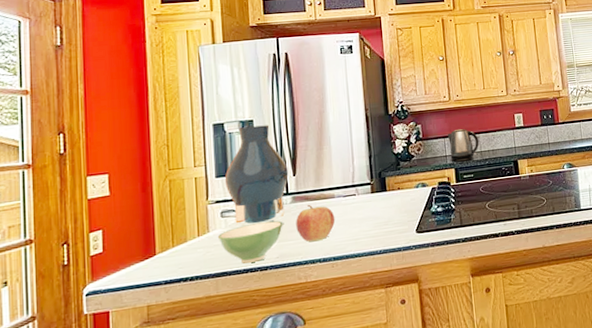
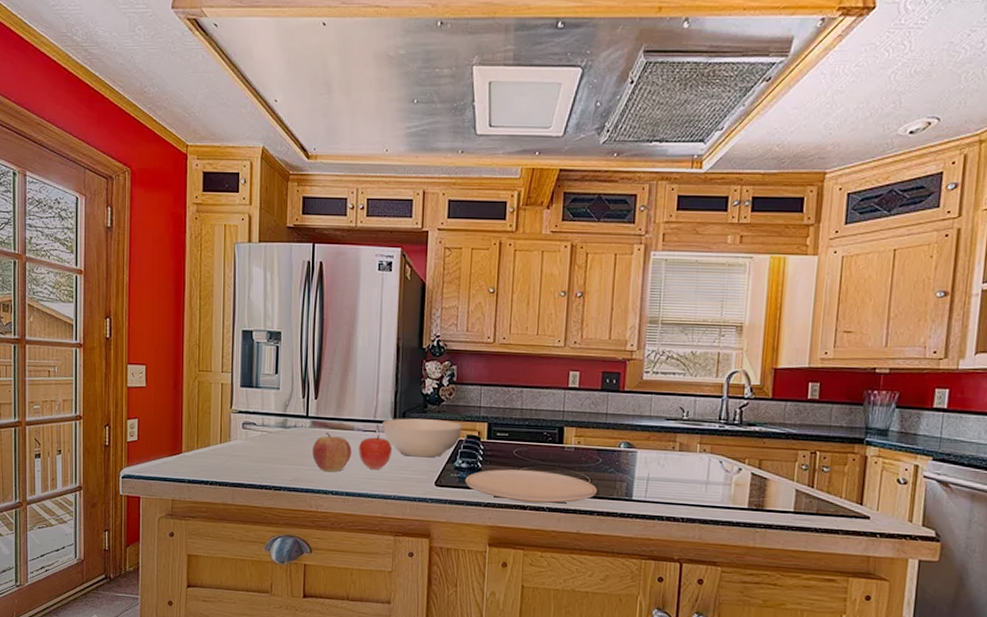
bowl: present [217,221,283,265] -> none [237,441,300,481]
vase: present [224,125,289,227] -> none [248,338,311,444]
fruit: none [341,197,373,231] -> present [359,435,393,470]
bowl: none [360,172,434,212] -> present [382,418,463,458]
plate: none [442,199,553,232] -> present [465,469,597,504]
kettle: present [447,129,479,163] -> none [485,378,521,418]

